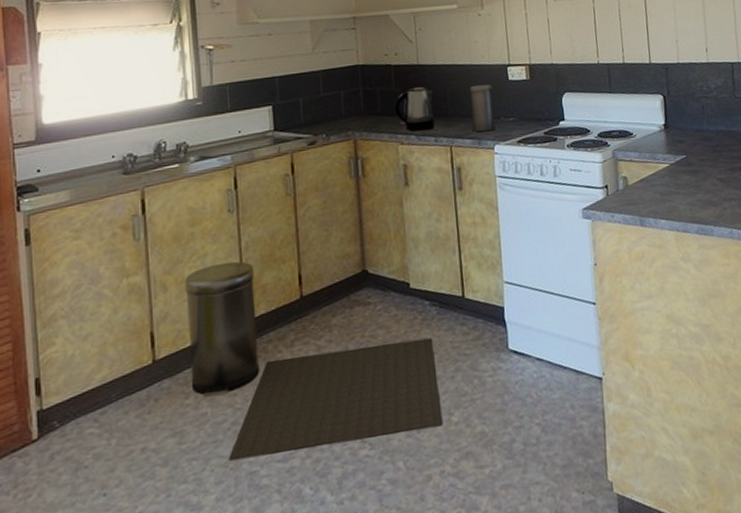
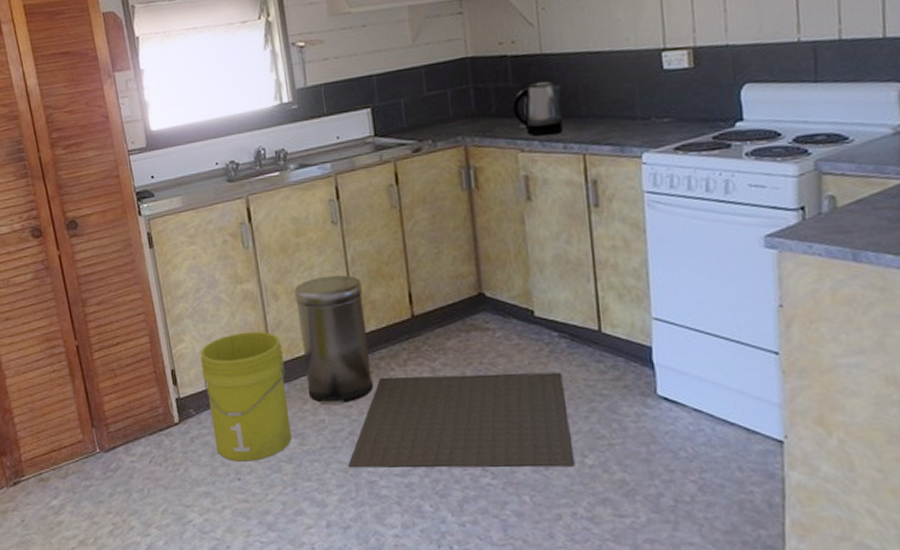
bucket: none [72,325,170,475] -> present [200,331,292,462]
canister: present [469,84,495,133] -> none [609,75,644,137]

